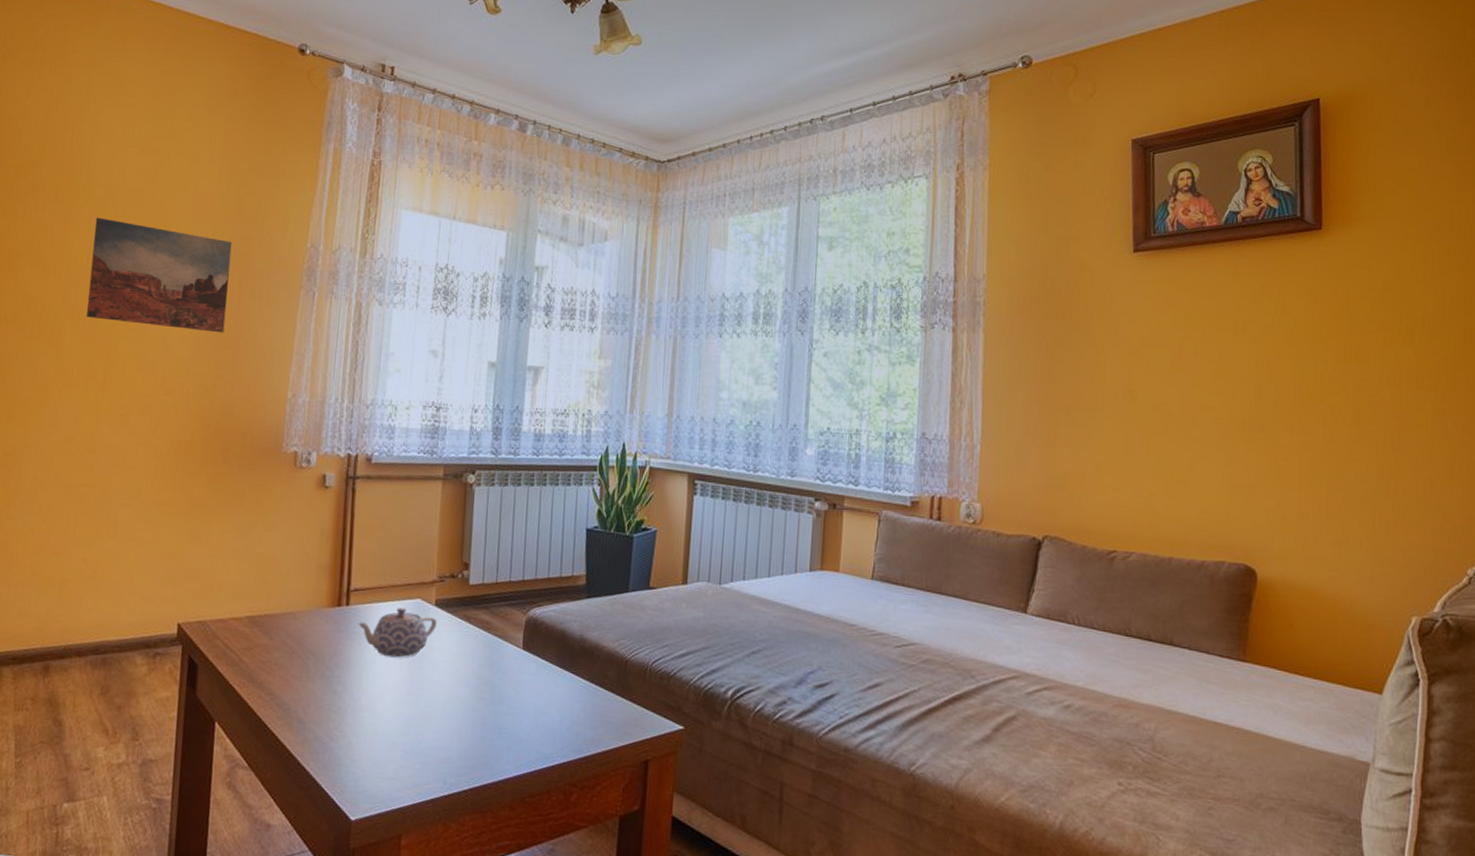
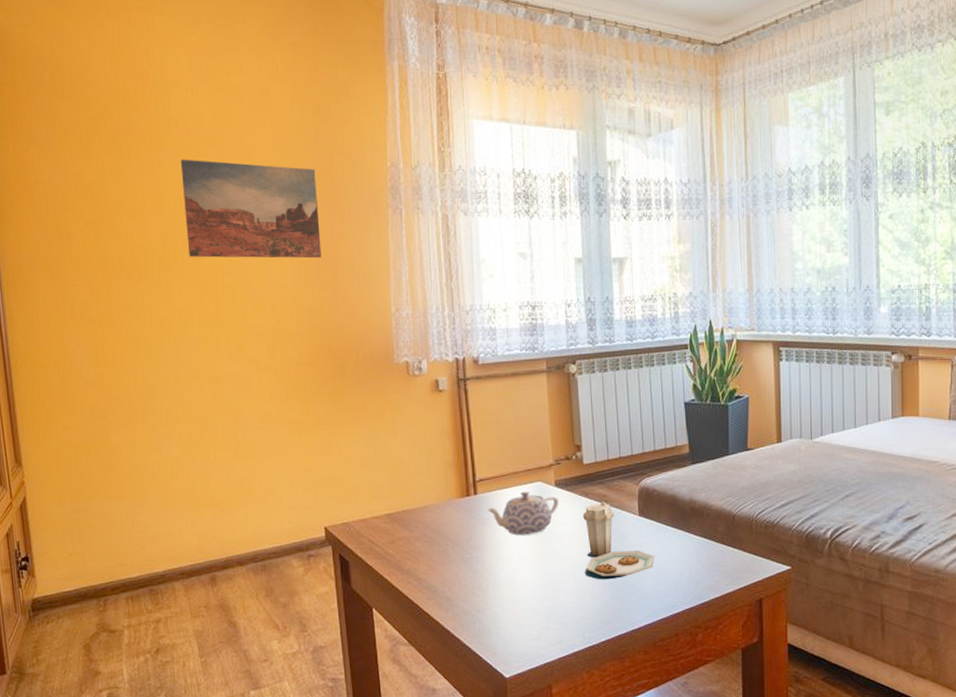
plate: none [455,629,535,719] -> present [583,502,656,580]

